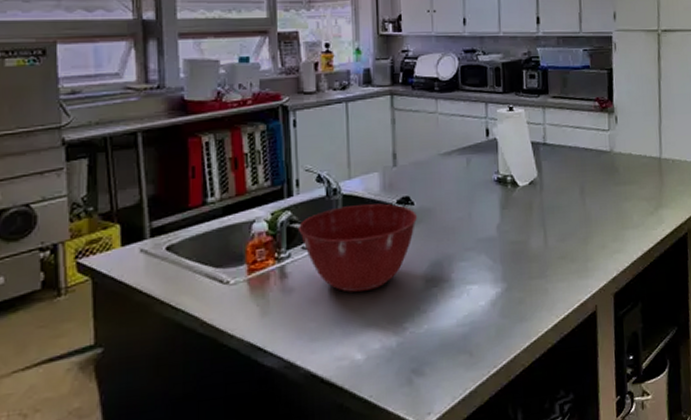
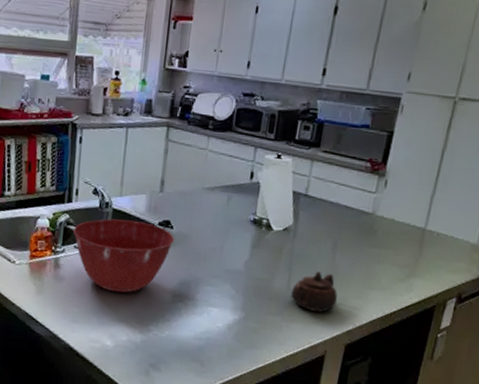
teapot: none [550,221,597,266] -> present [291,271,338,313]

